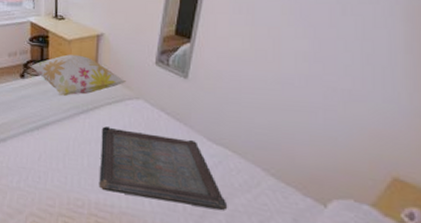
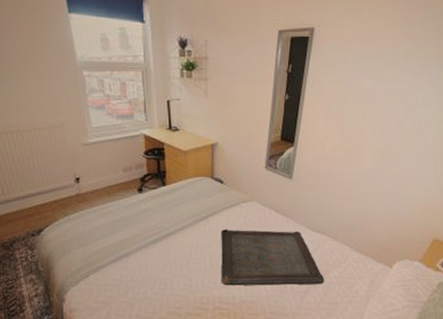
decorative pillow: present [30,54,126,96] -> none [147,165,240,205]

